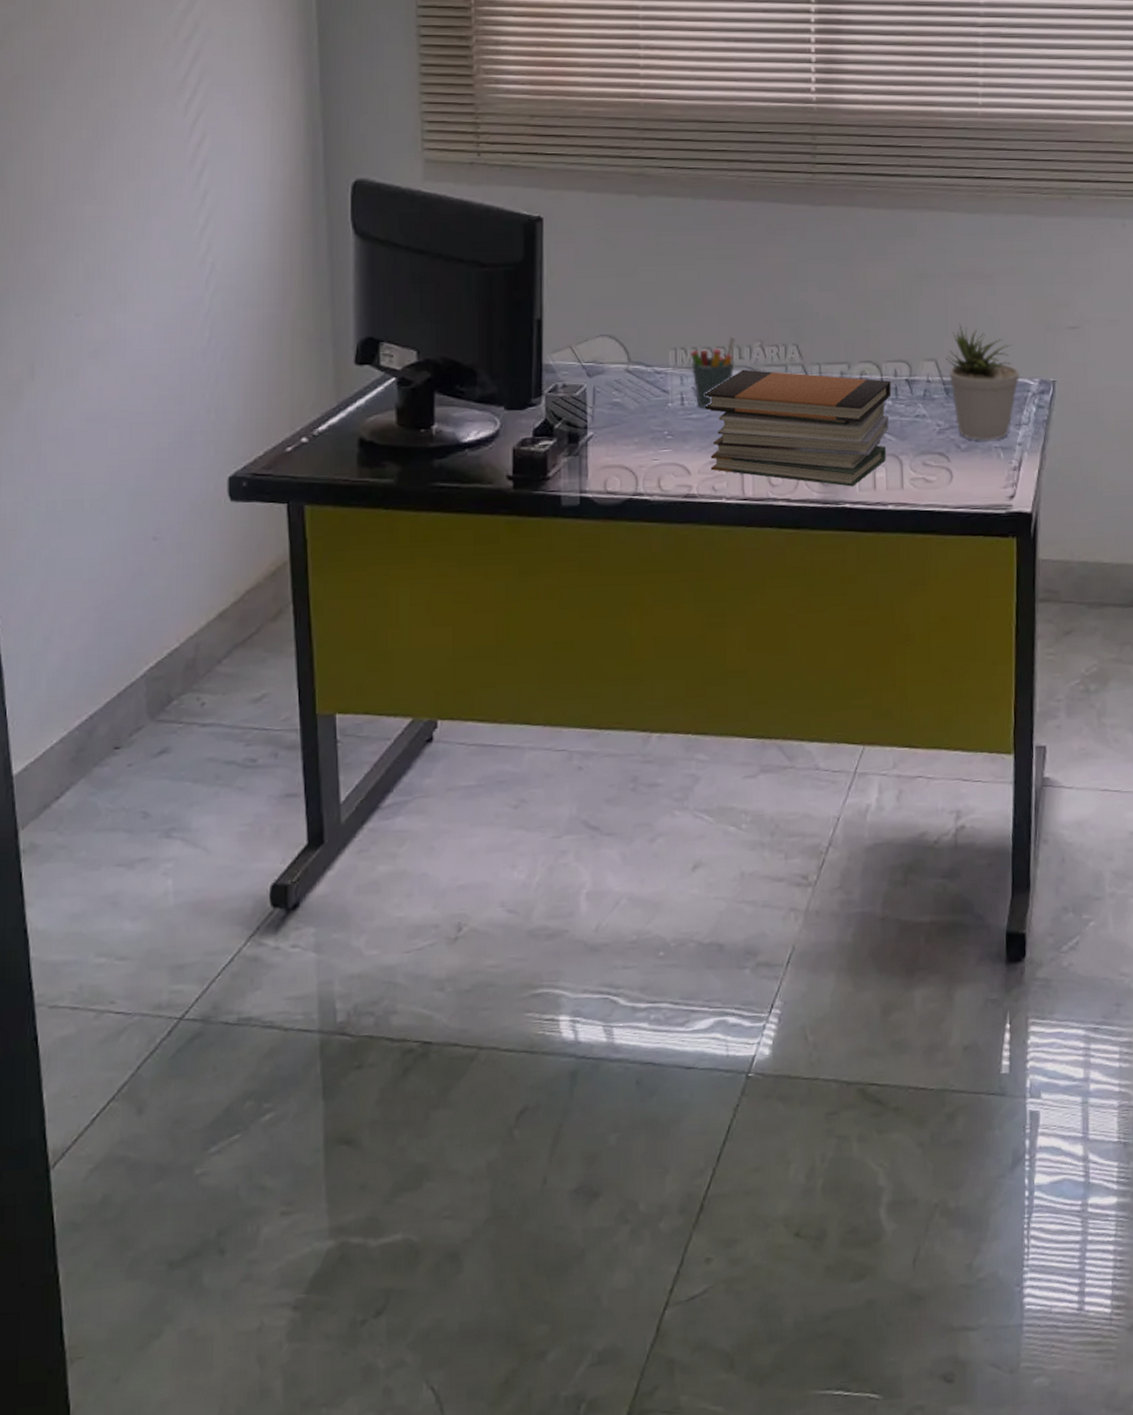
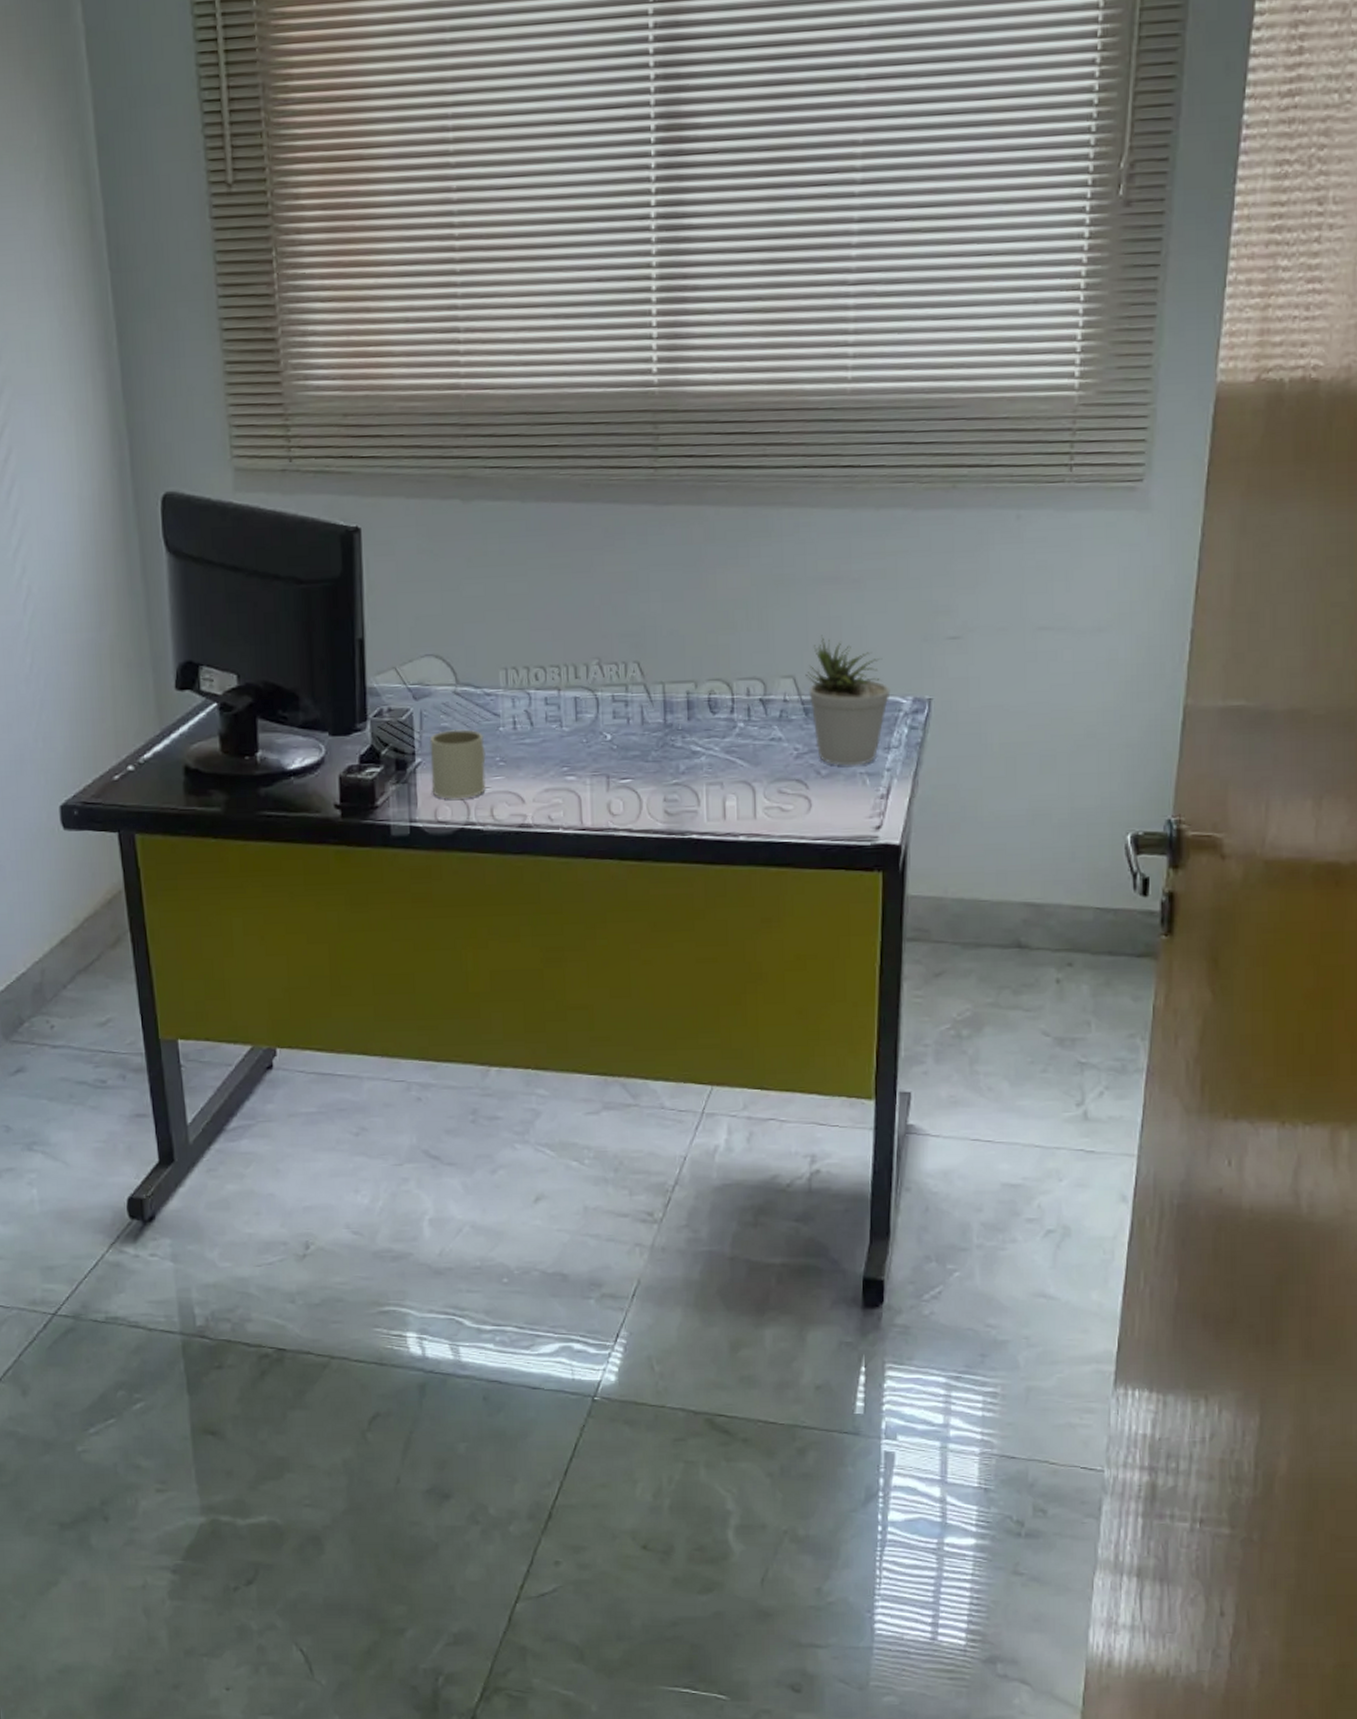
mug: none [601,405,655,471] -> present [429,729,486,800]
pen holder: present [690,337,735,409] -> none [522,654,571,733]
book stack: present [705,369,891,487] -> none [539,690,743,817]

